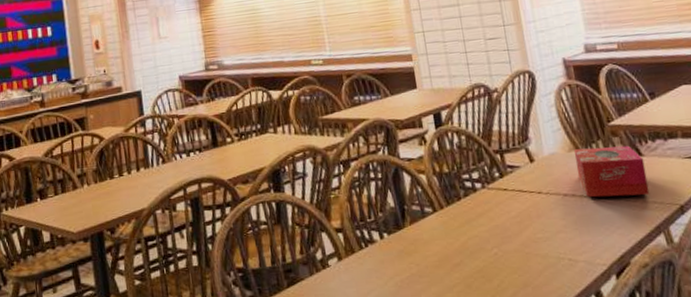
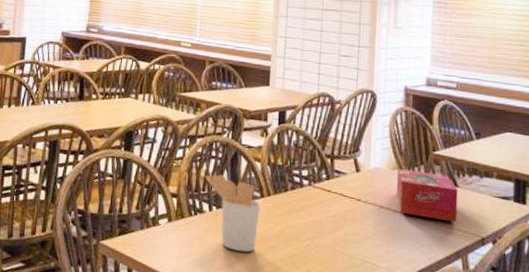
utensil holder: none [368,196,440,277] -> present [205,174,260,252]

